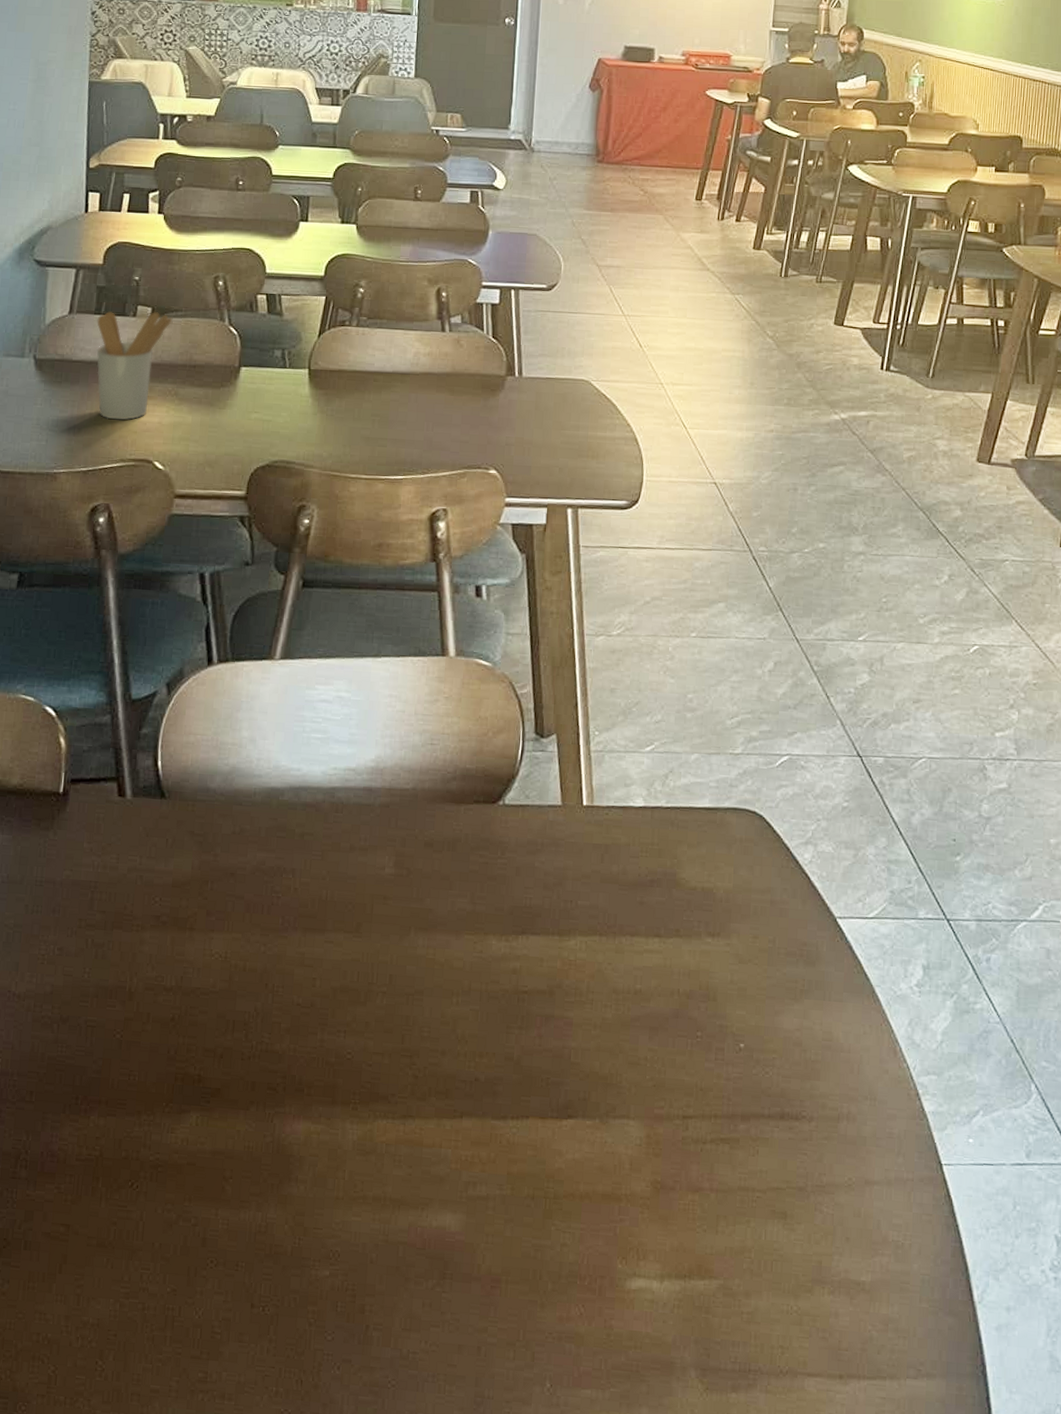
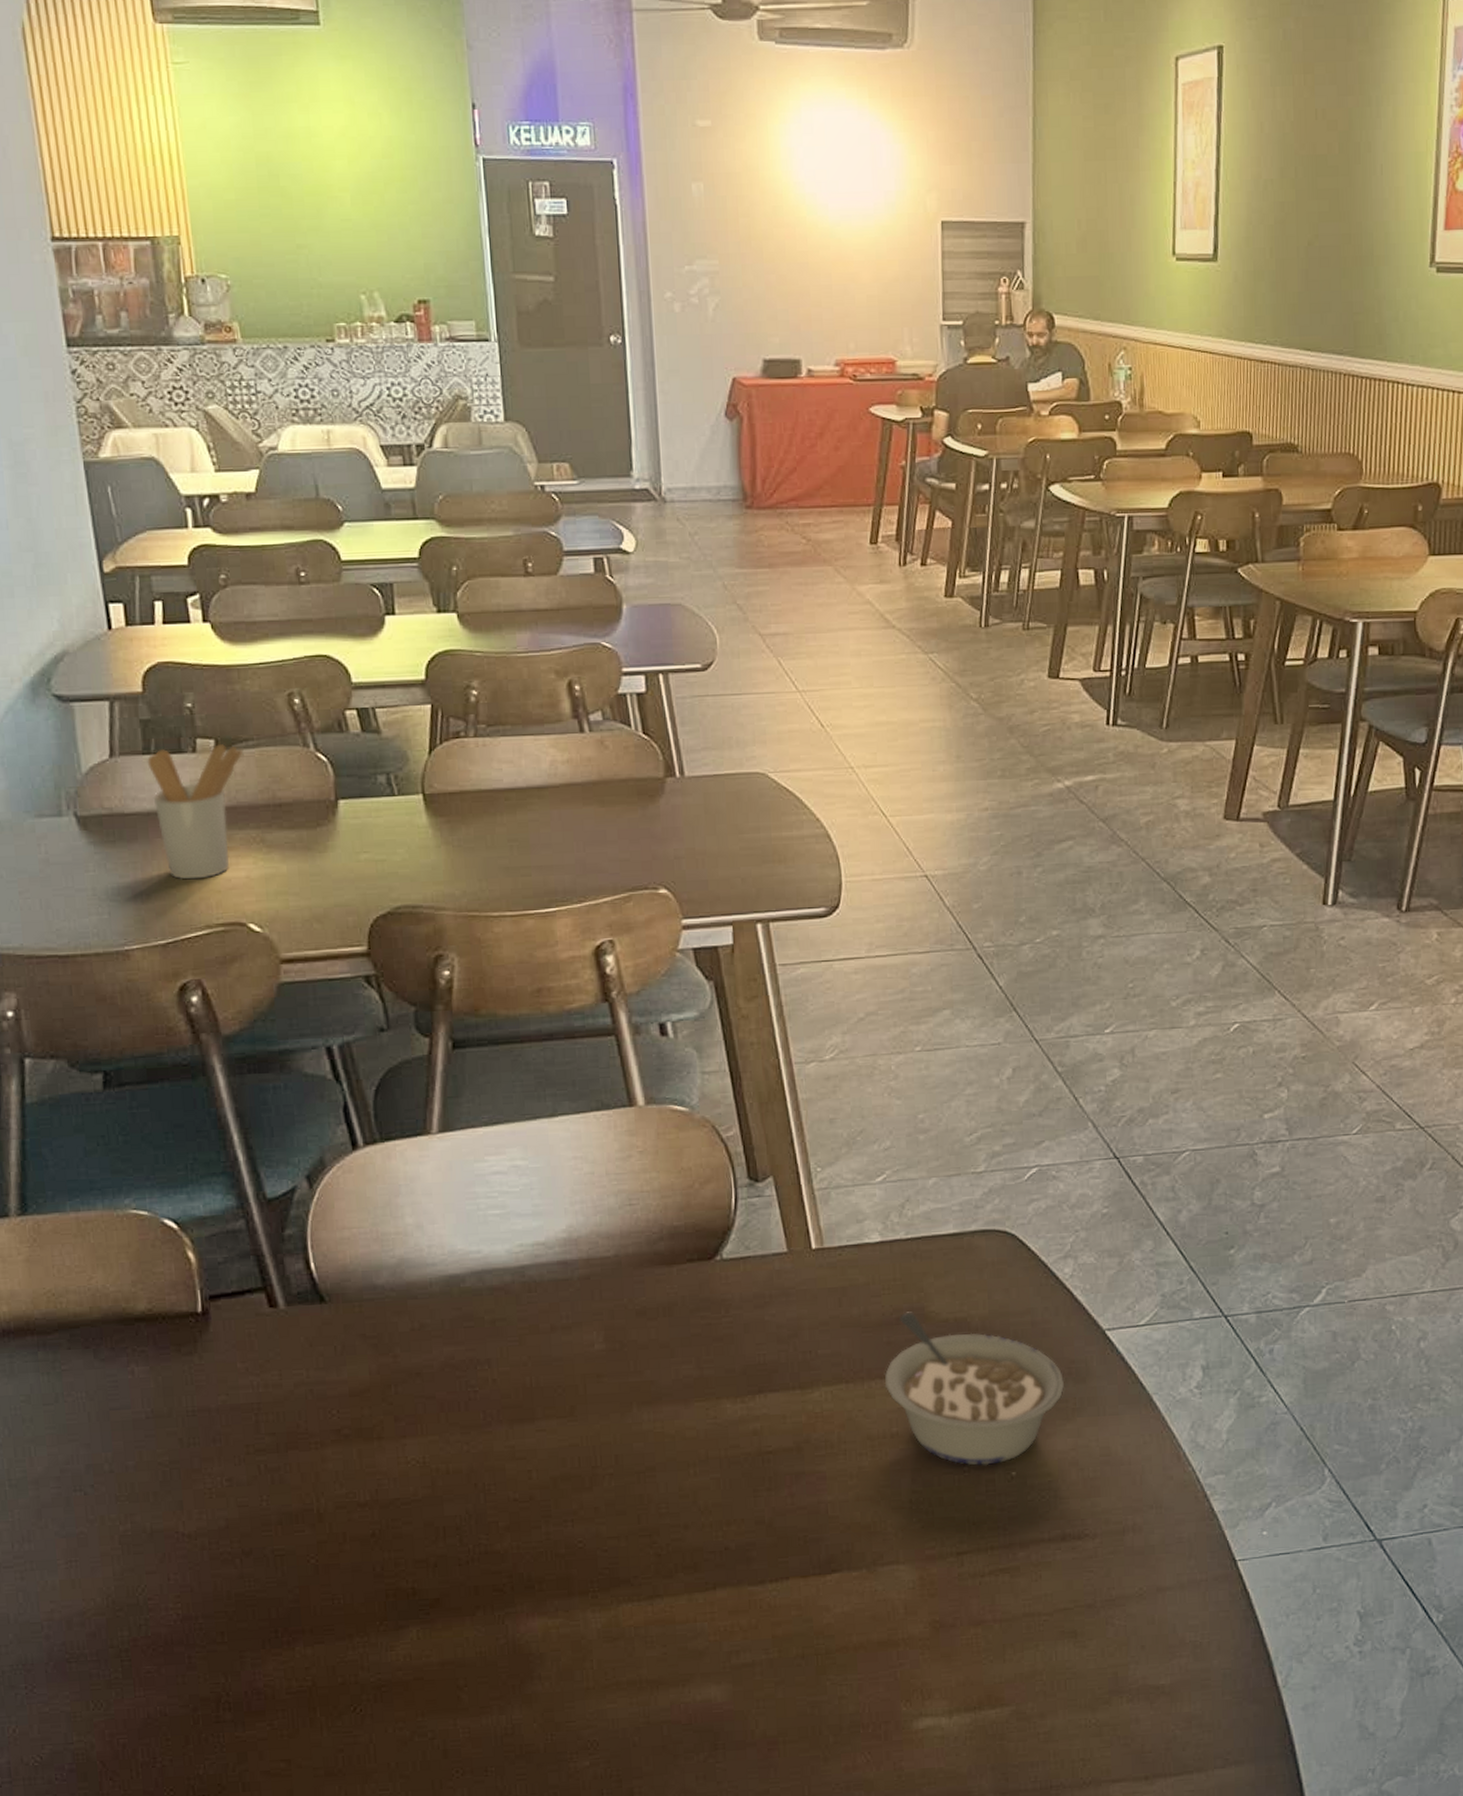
legume: none [633,875,795,1035] -> present [884,1311,1064,1466]

